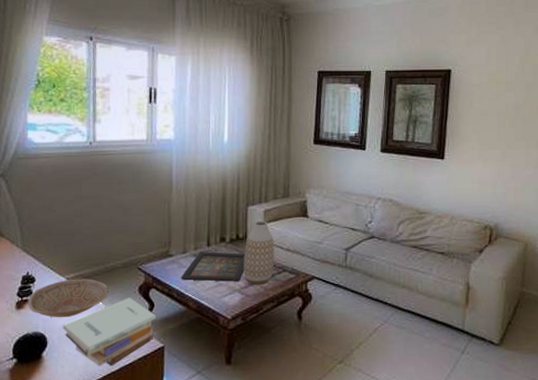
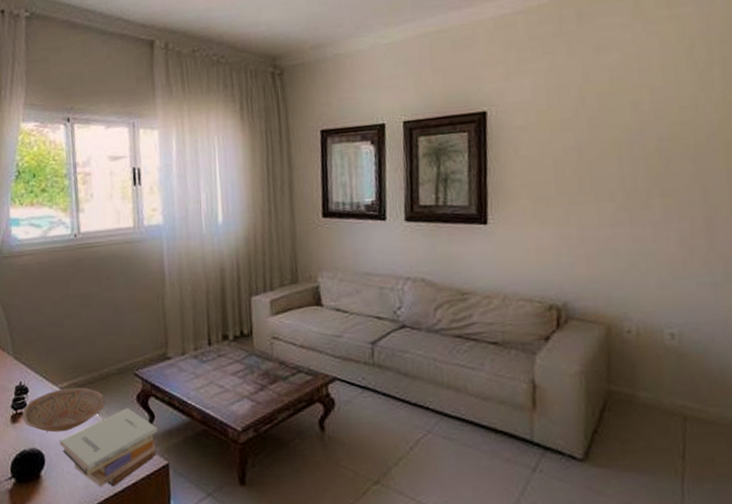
icon panel: present [180,252,245,281] -> none [181,352,253,387]
vase: present [243,220,275,285] -> none [250,312,287,390]

